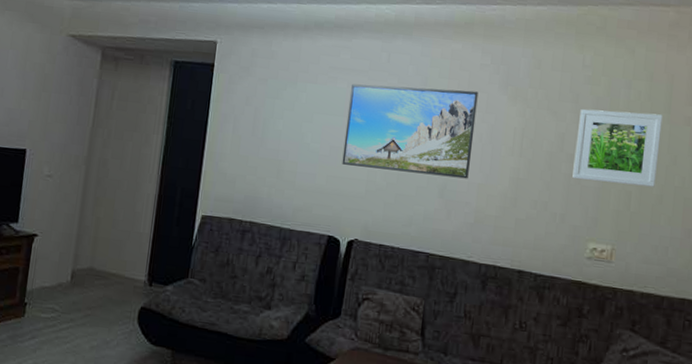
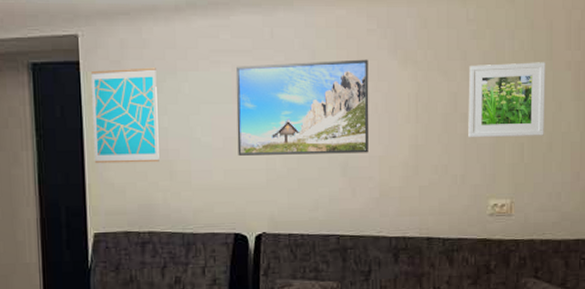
wall art: none [212,73,280,160] -> present [91,67,159,164]

